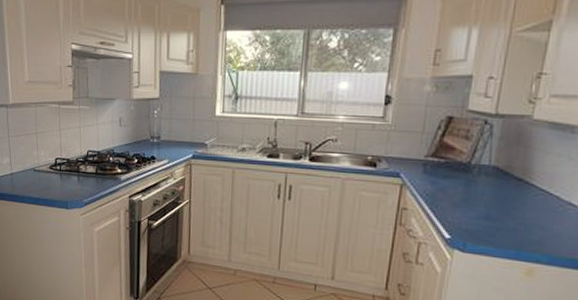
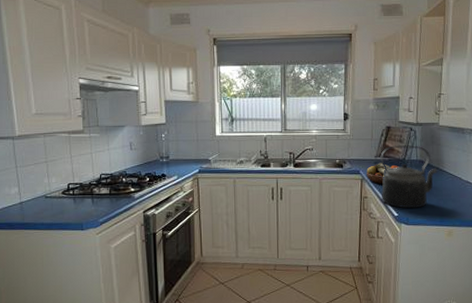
fruit bowl: none [409,165,460,193] -> present [366,162,399,184]
kettle: none [427,142,521,232] -> present [380,144,437,209]

